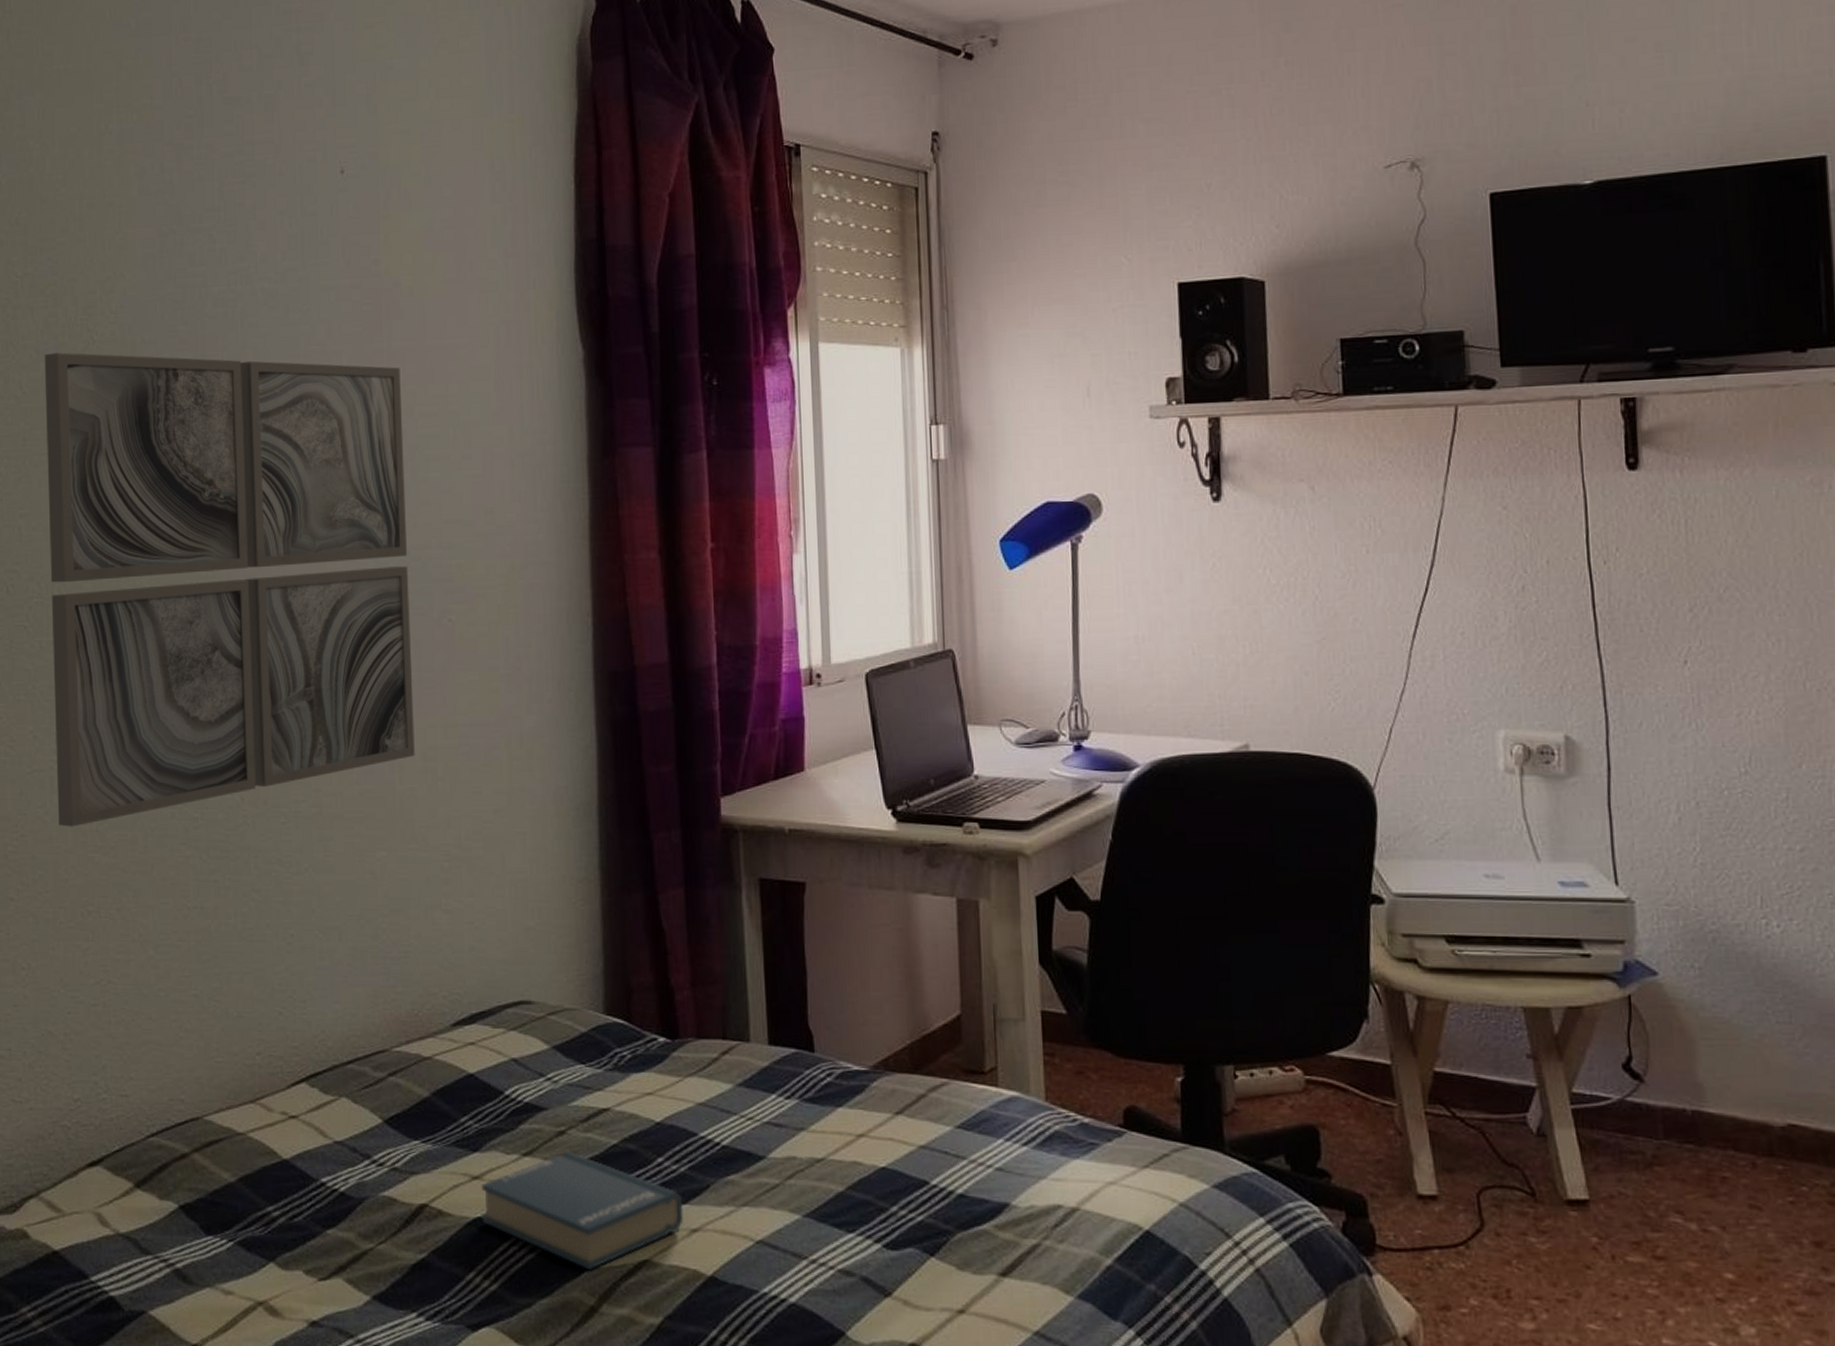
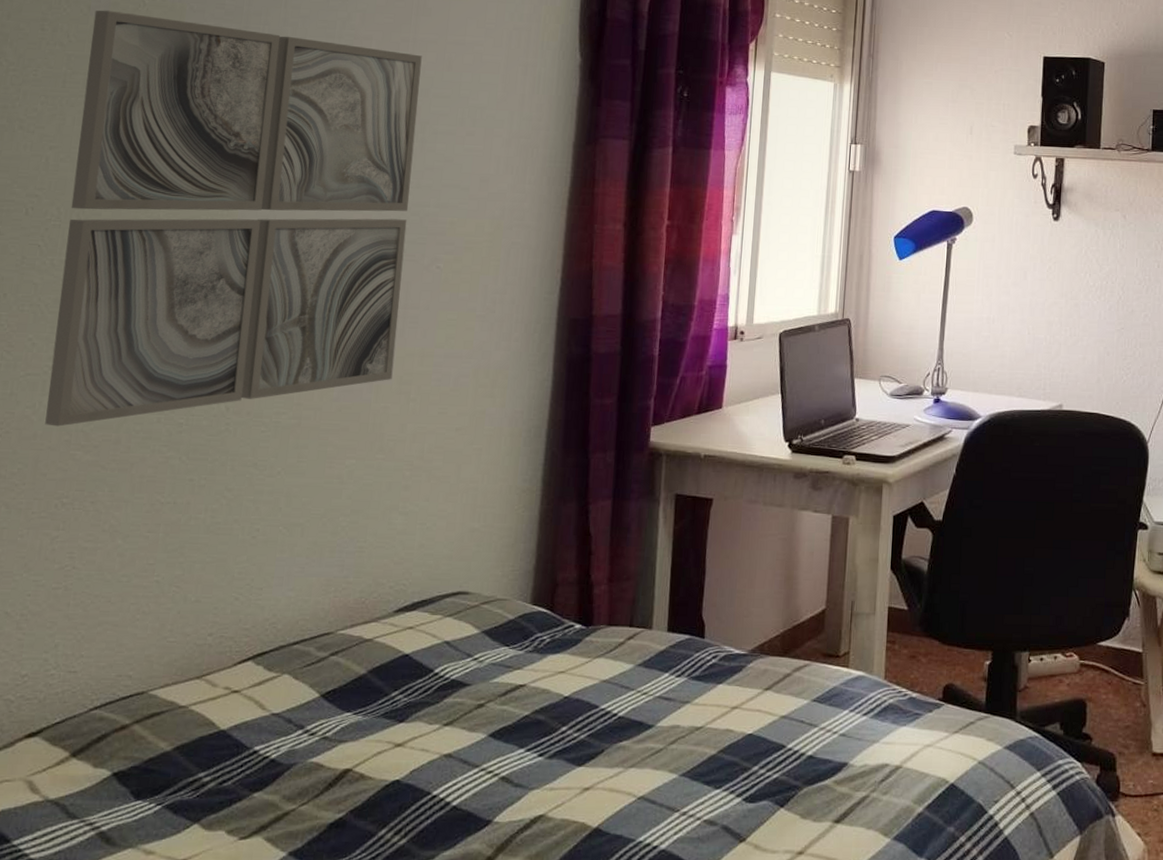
hardback book: present [481,1151,684,1270] -> none [400,721,580,824]

